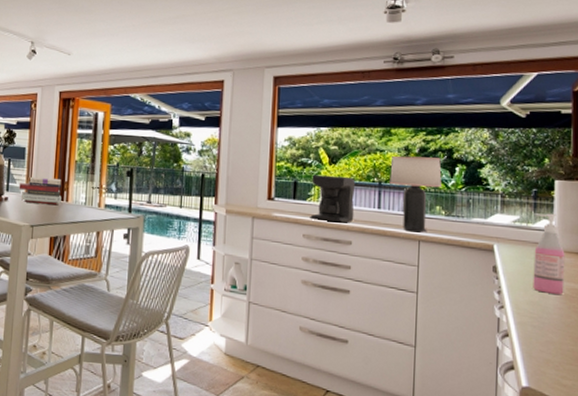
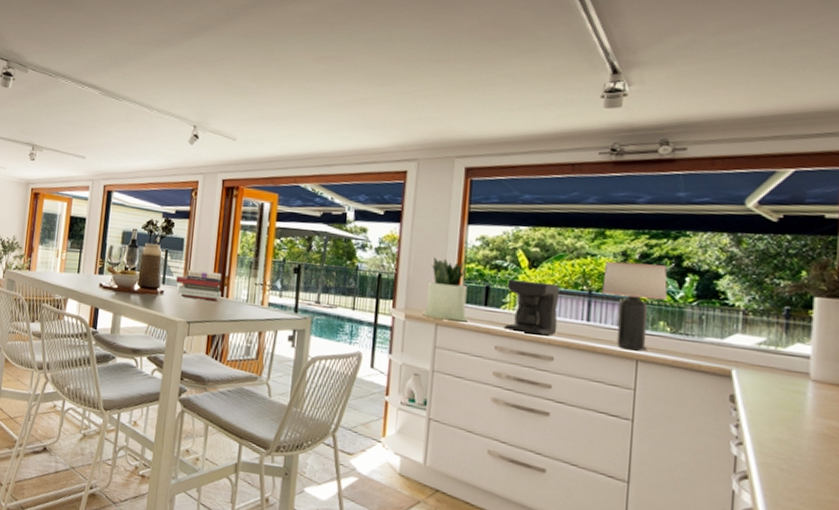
planter: none [240,157,281,215] -> present [422,257,470,322]
soap dispenser: present [533,213,565,295] -> none [781,335,825,434]

